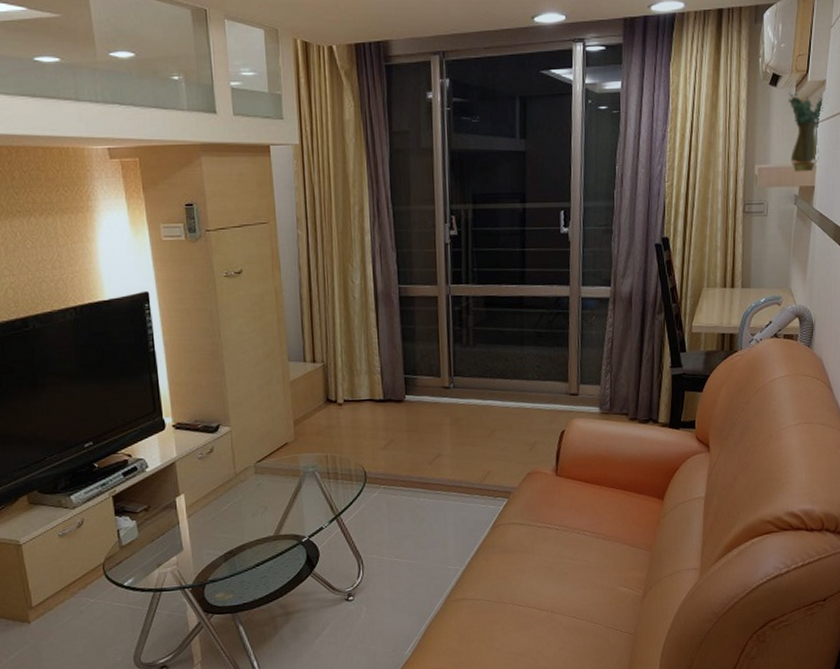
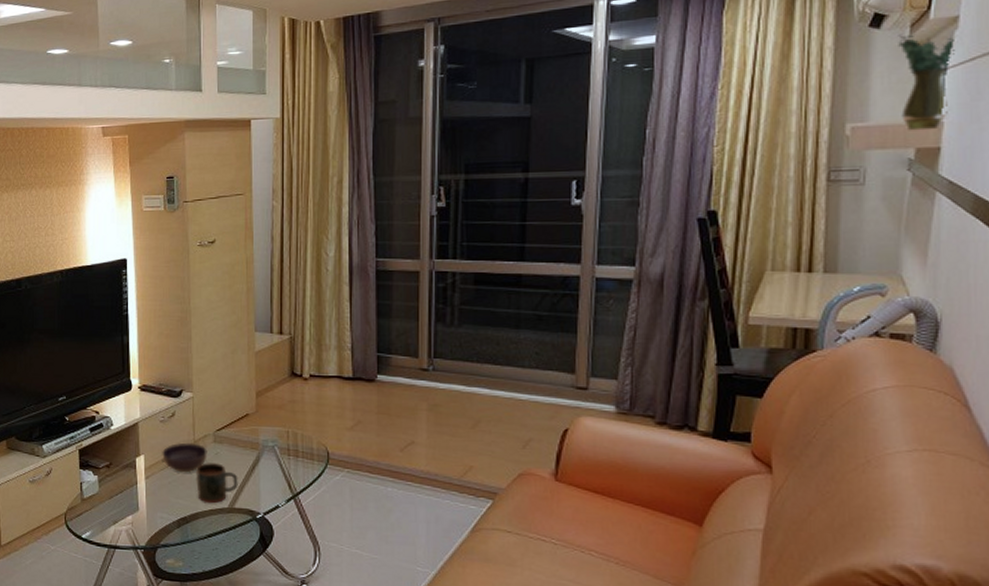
bowl: none [203,476,250,507] -> present [162,442,207,473]
mug: none [239,494,283,533] -> present [196,463,238,503]

